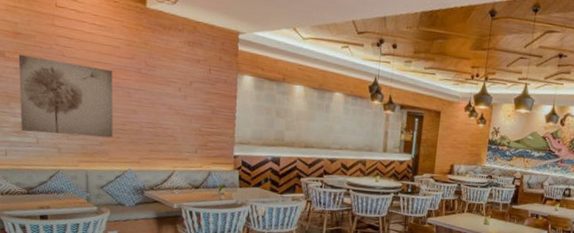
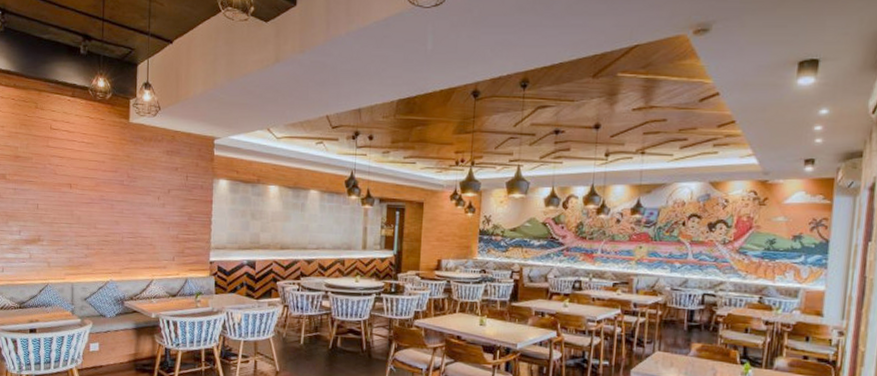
wall art: present [18,54,113,138] -> none [16,175,98,250]

